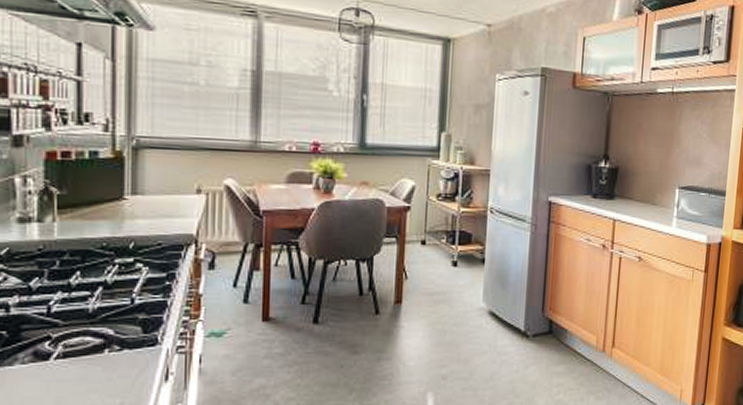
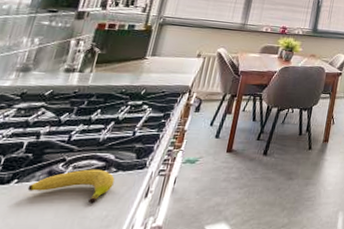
fruit: none [13,348,121,390] -> present [27,169,115,204]

